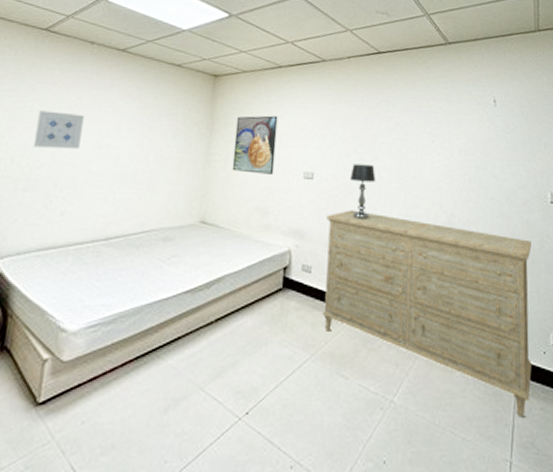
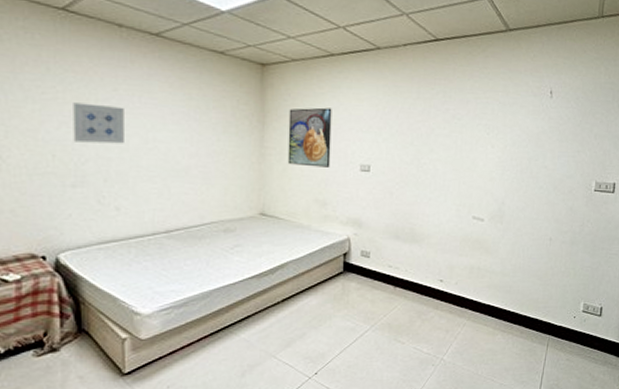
dresser: present [322,210,532,418] -> none [380,200,573,367]
table lamp: present [350,164,376,220] -> none [406,156,432,209]

